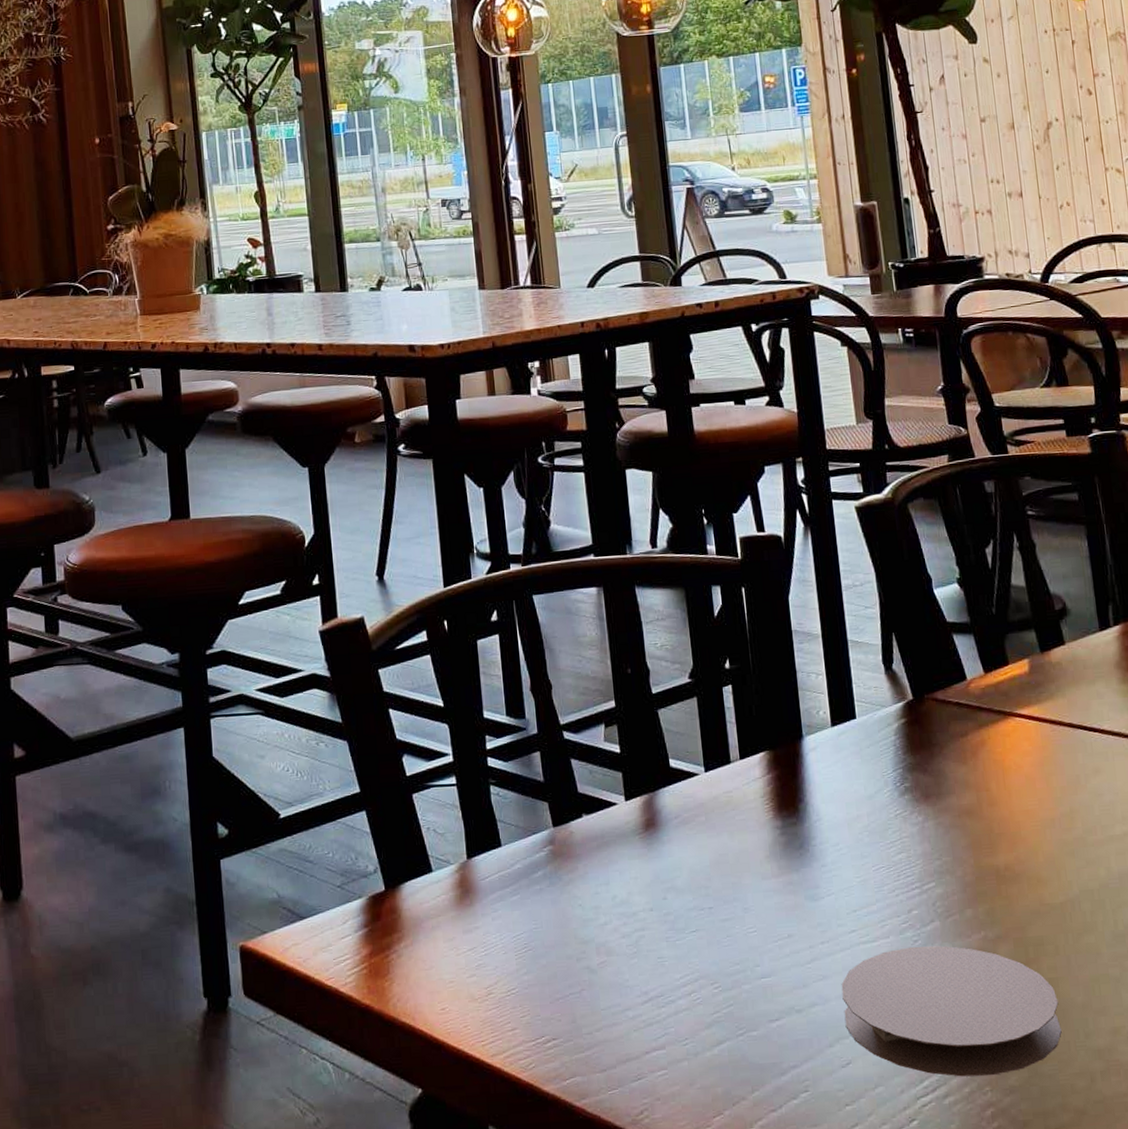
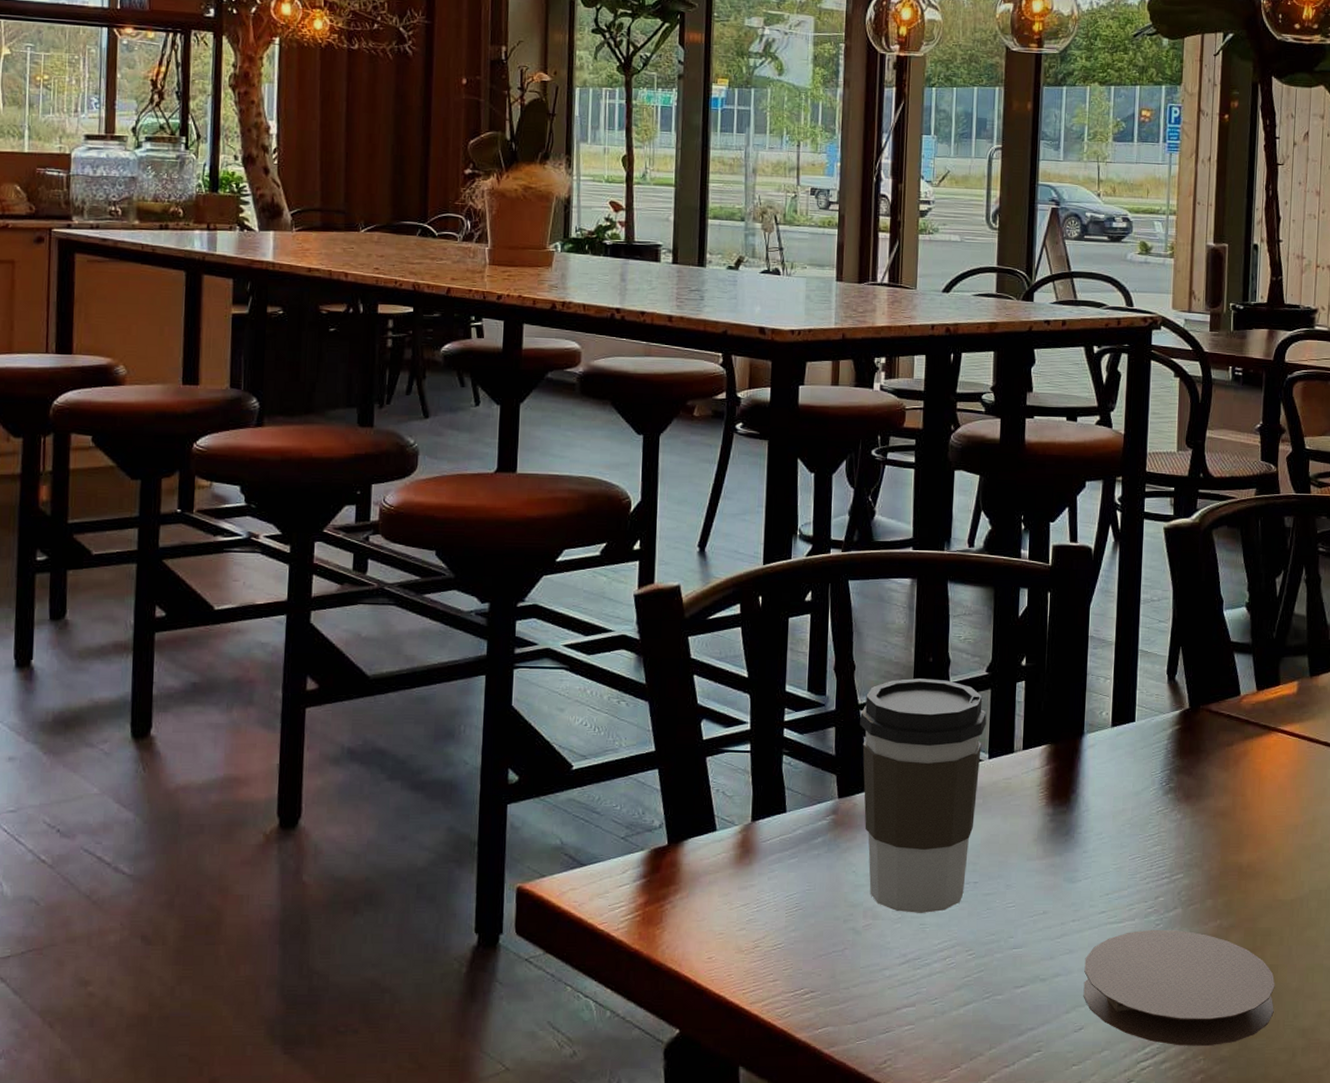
coffee cup: none [564,691,700,946] -> present [860,678,987,913]

